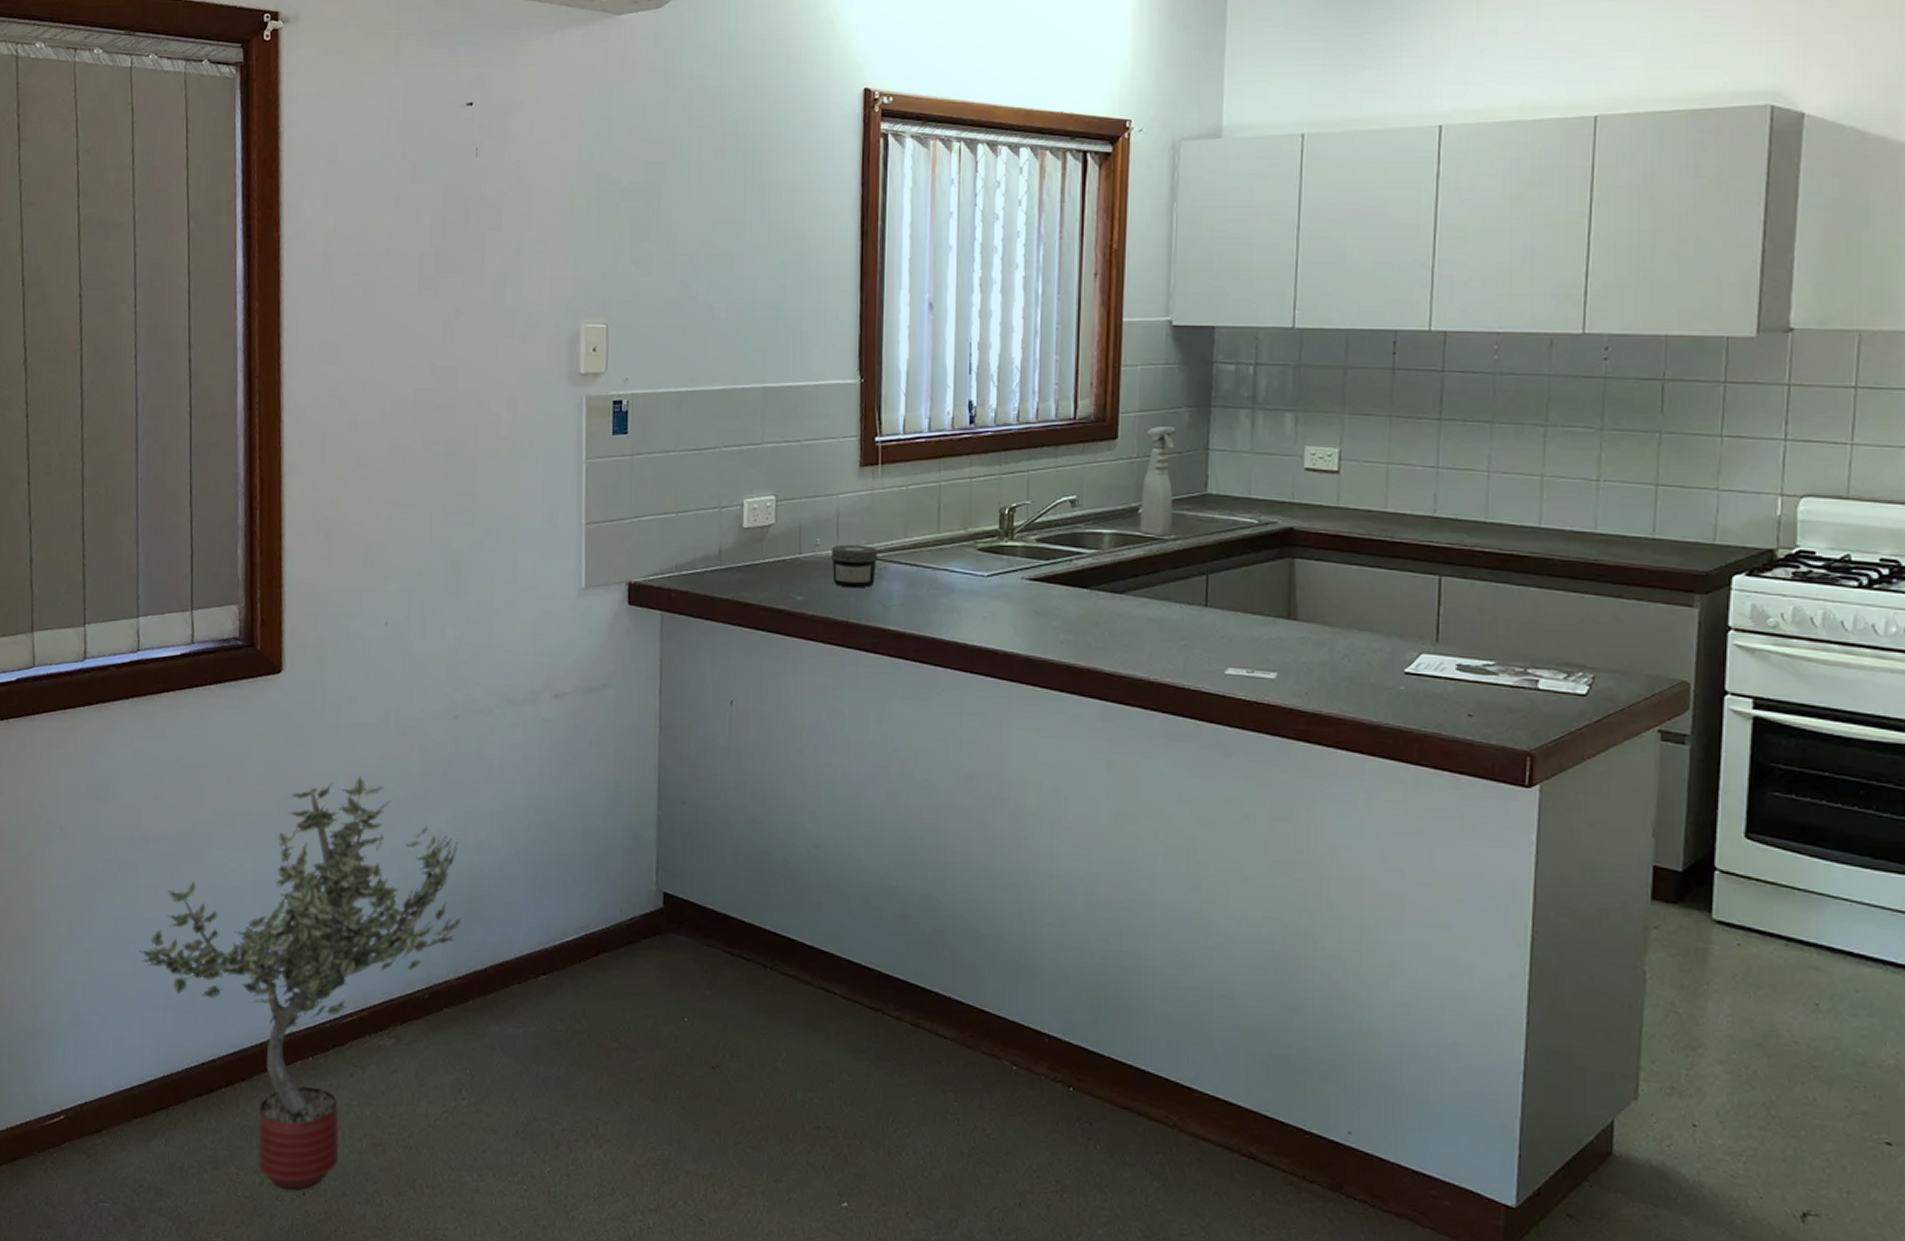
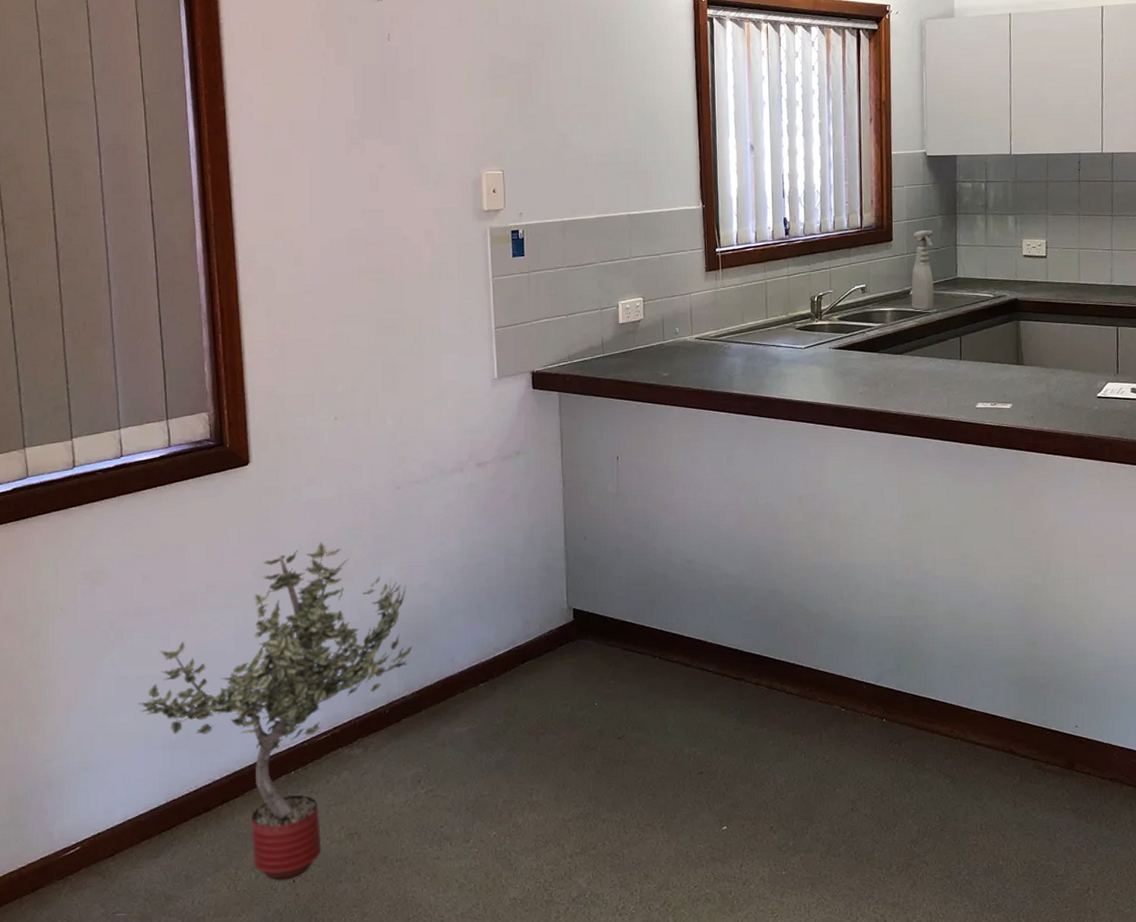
jar: present [830,544,879,588] -> none [687,331,723,364]

